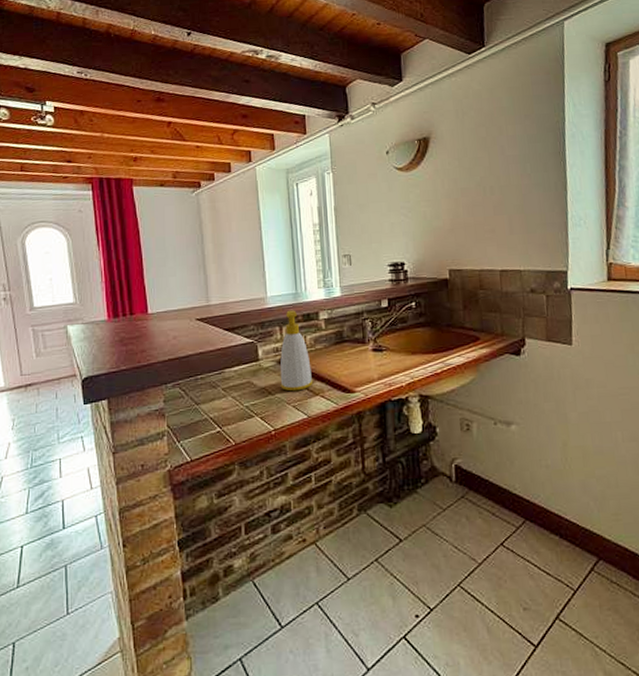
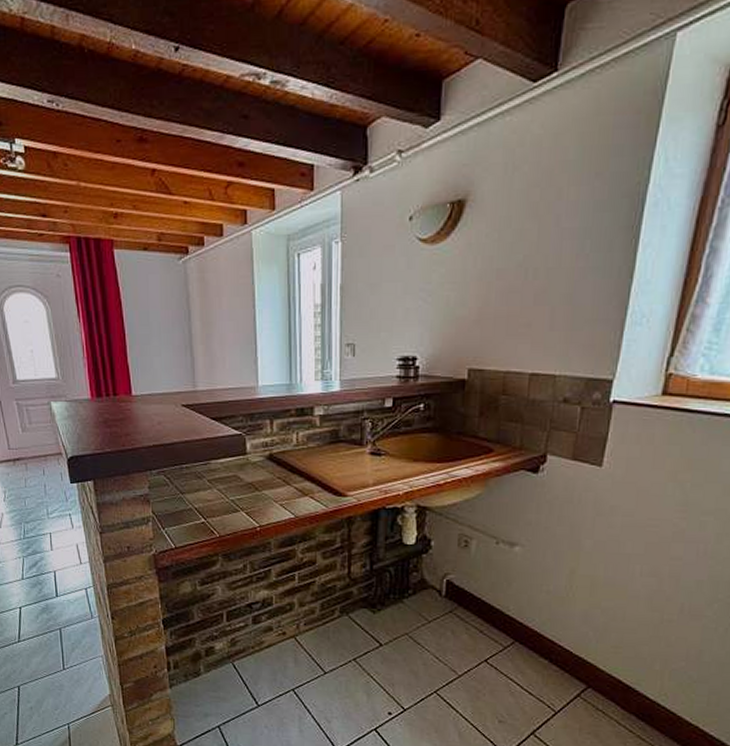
soap bottle: present [280,310,314,392] -> none [268,402,303,490]

